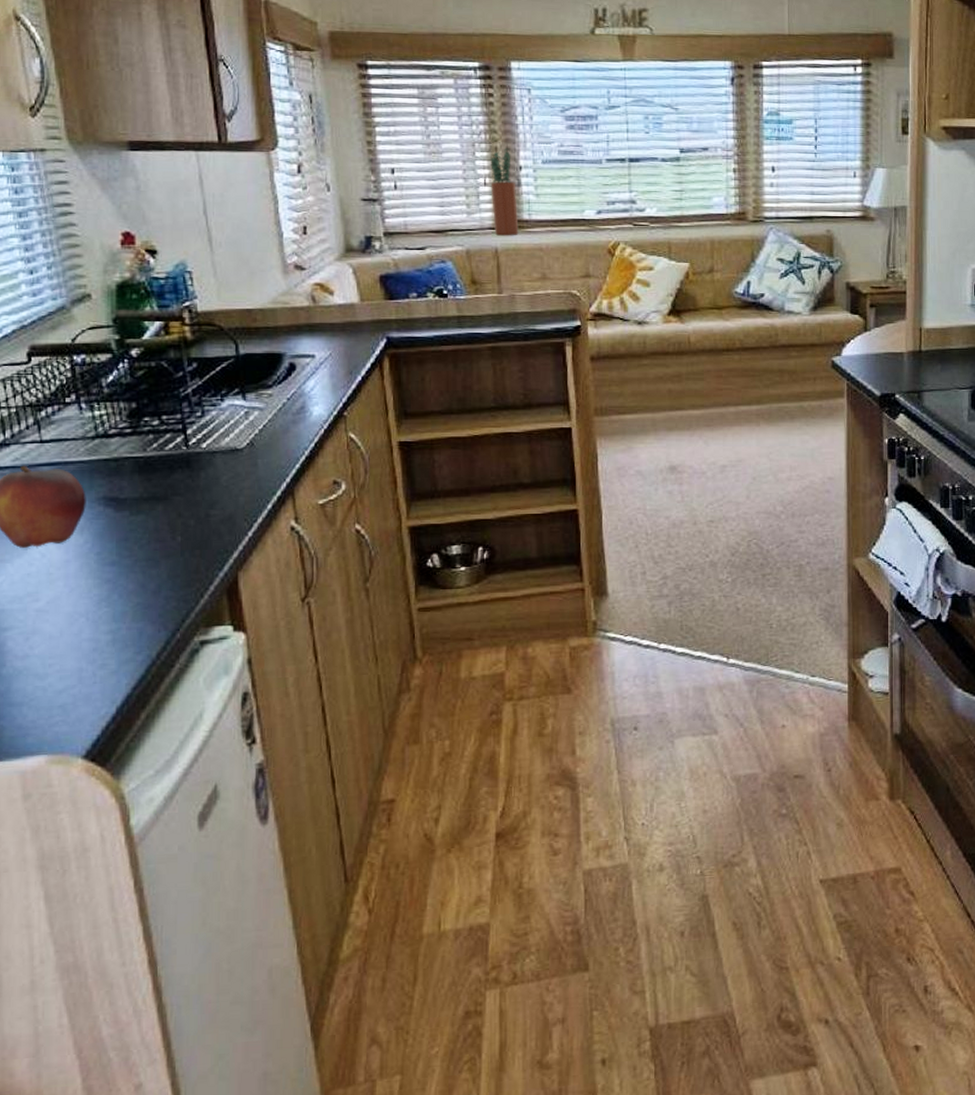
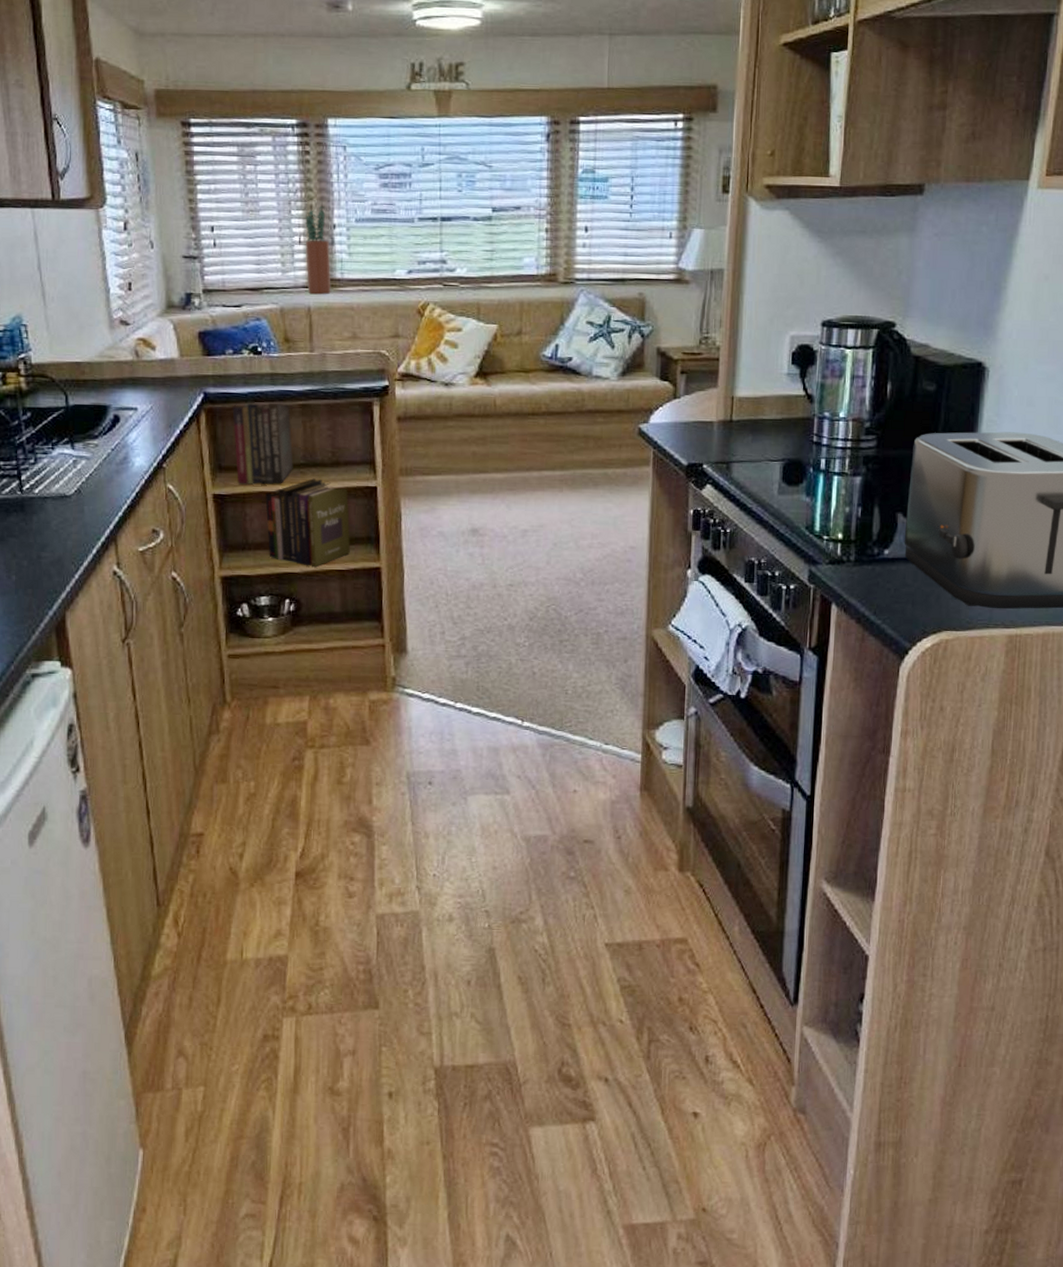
books: none [417,346,484,430] -> present [232,402,293,485]
books: none [455,422,546,513] -> present [265,478,351,568]

